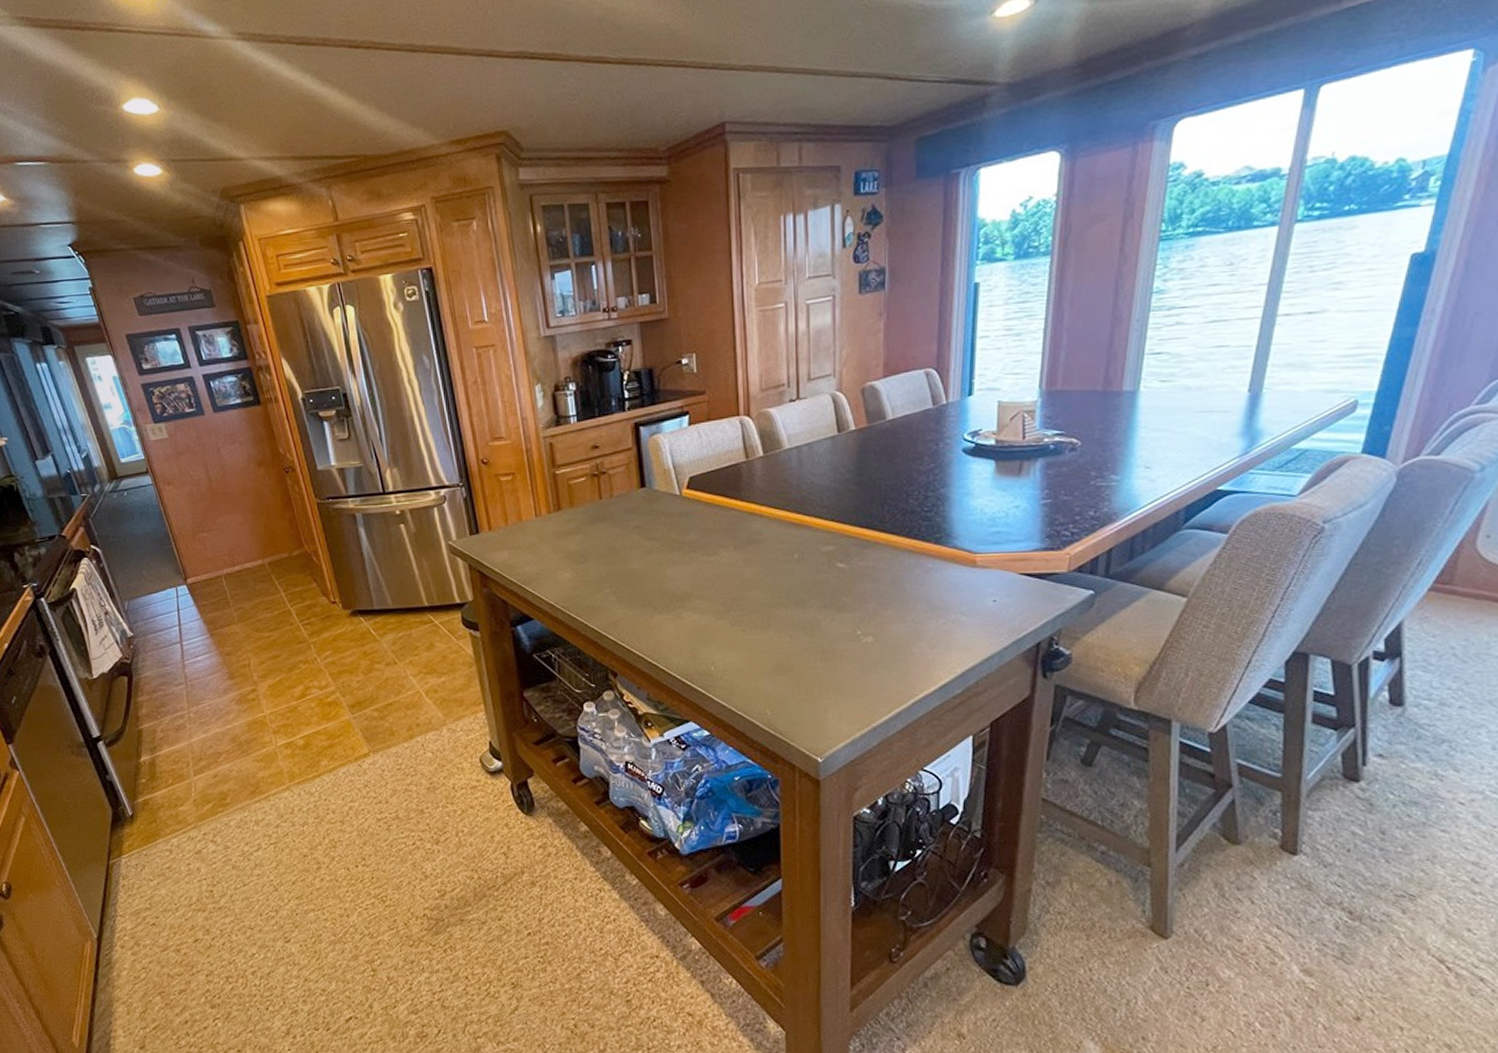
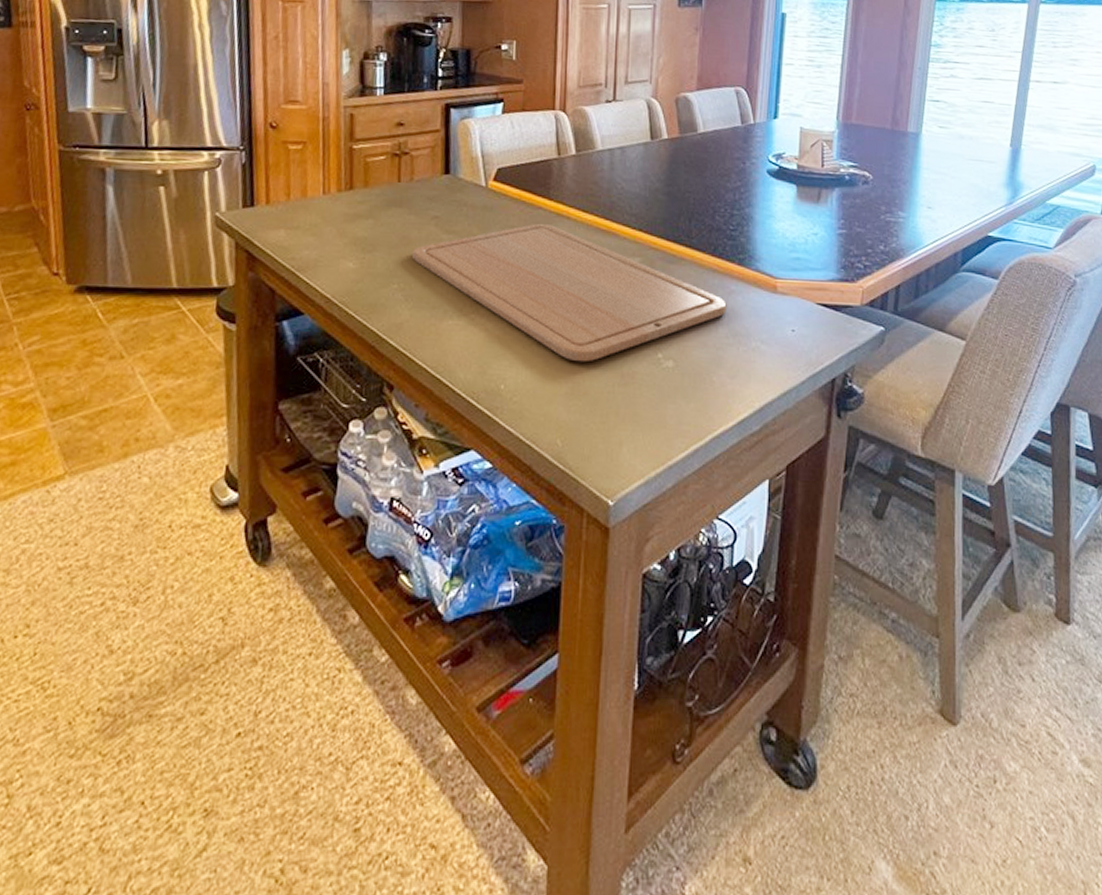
chopping board: none [620,522,924,643] -> present [413,223,727,362]

